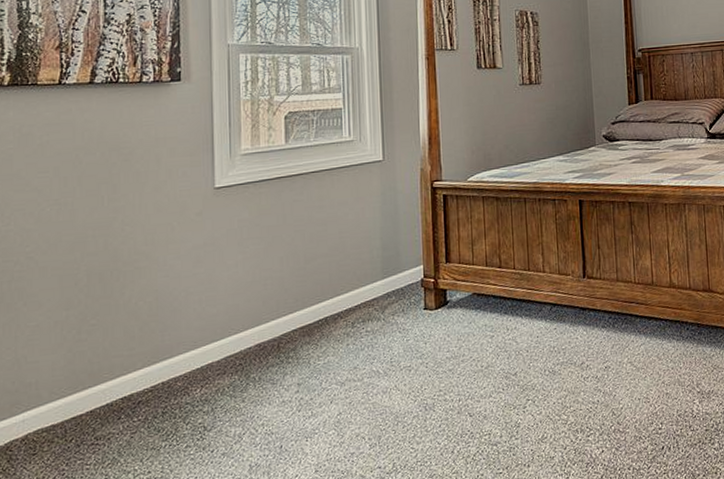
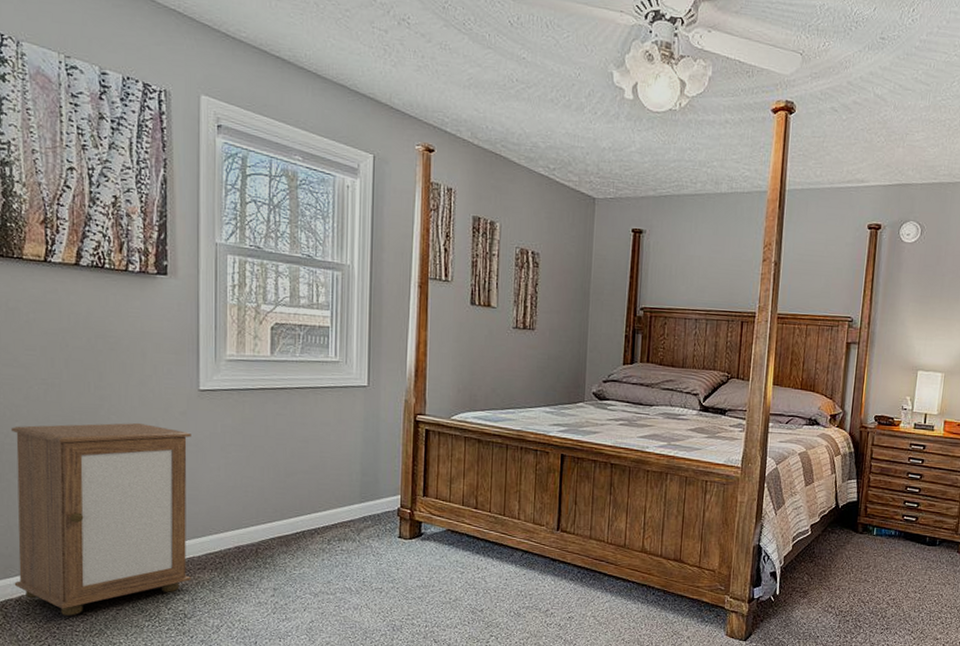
cabinet: none [20,229,210,449] -> present [11,422,191,616]

